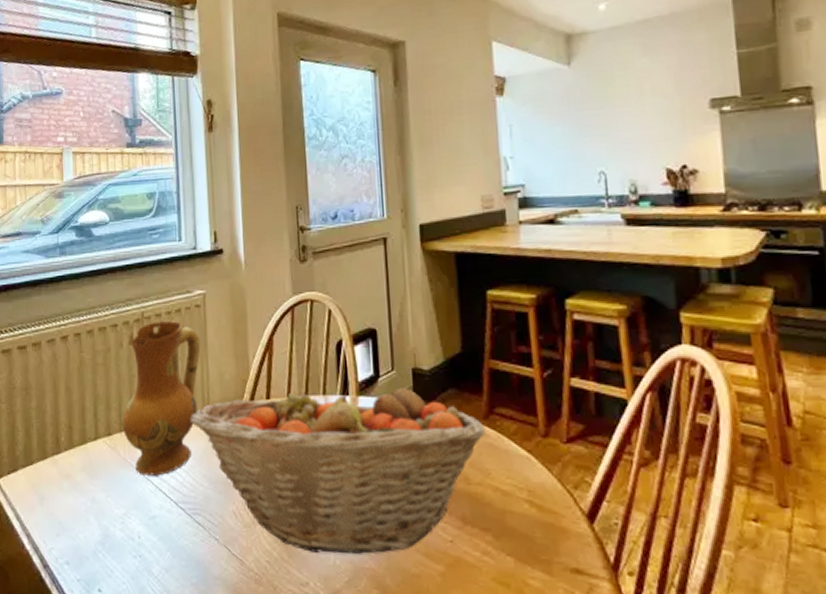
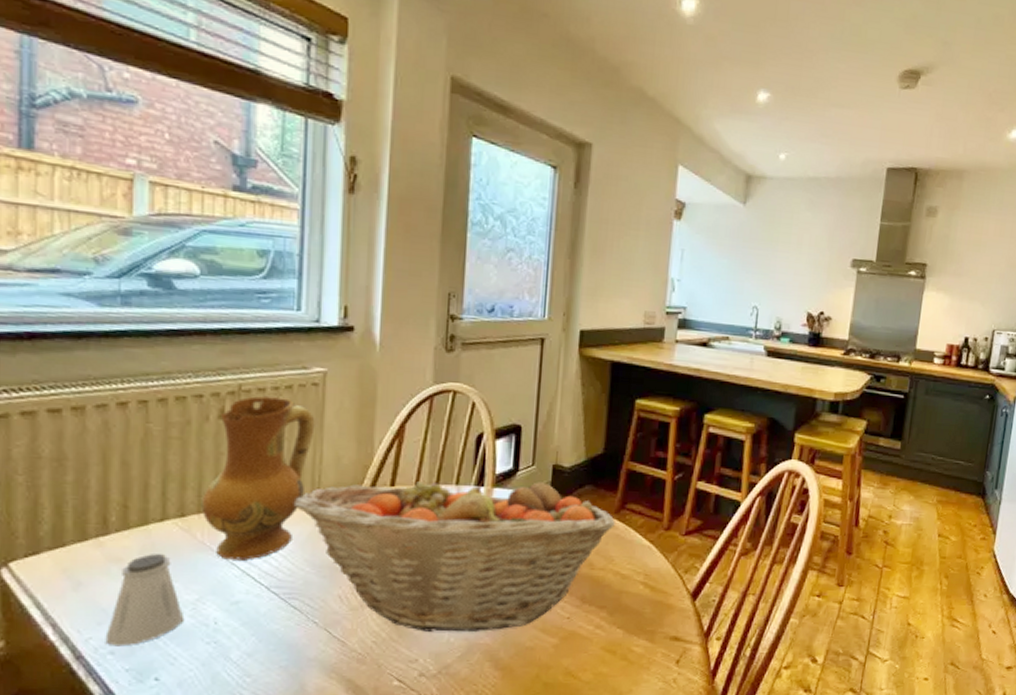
saltshaker: none [62,470,115,557] -> present [105,554,183,647]

